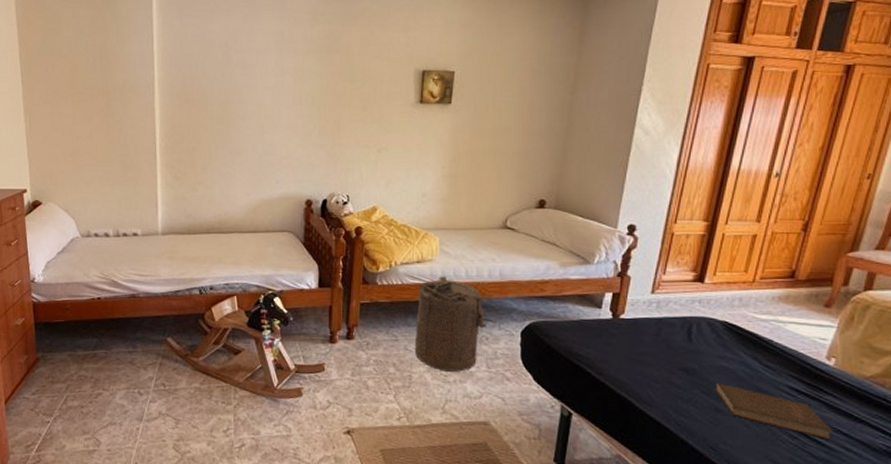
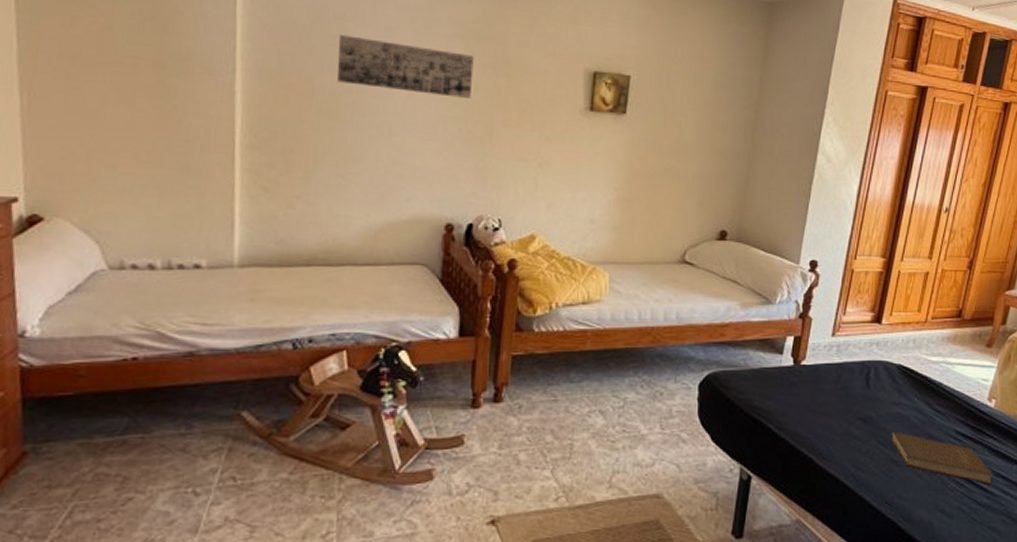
wall art: none [224,59,324,101] -> present [338,35,474,98]
laundry hamper: present [414,276,497,372] -> none [577,320,672,436]

